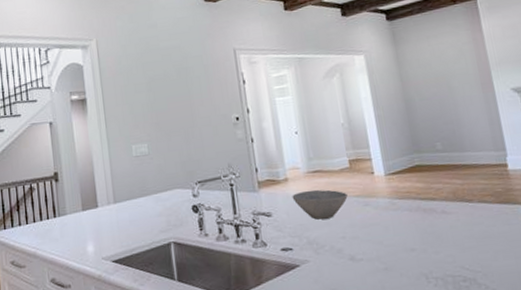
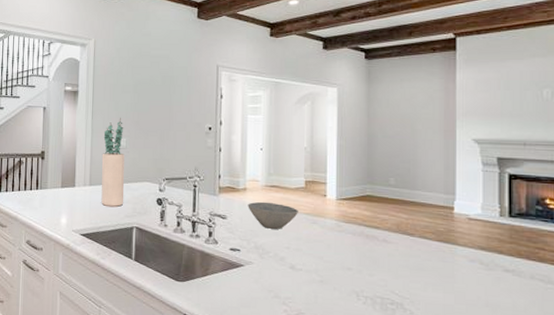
vase: none [121,120,156,224] -> present [101,117,125,207]

